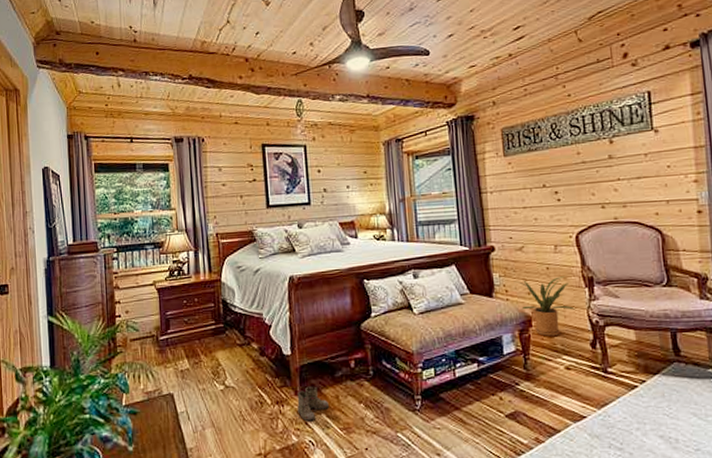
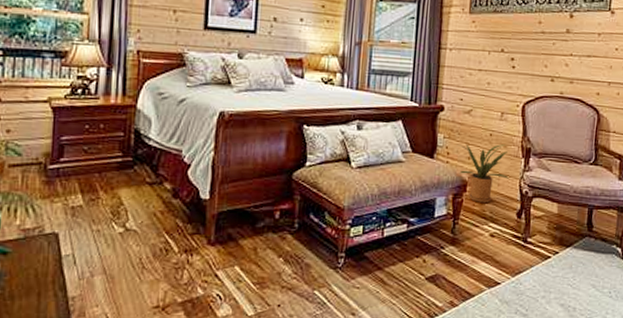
boots: present [297,386,329,422] -> none [207,235,245,274]

